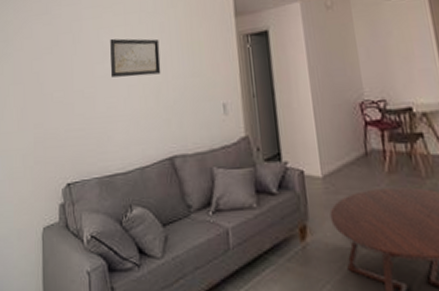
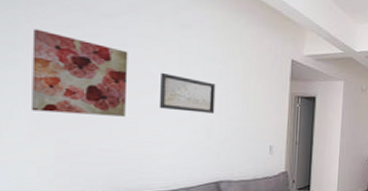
wall art: none [17,22,85,99] -> present [30,29,128,117]

